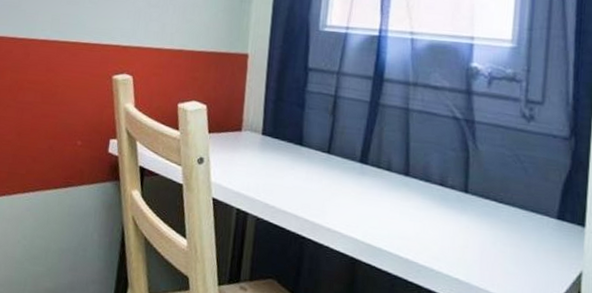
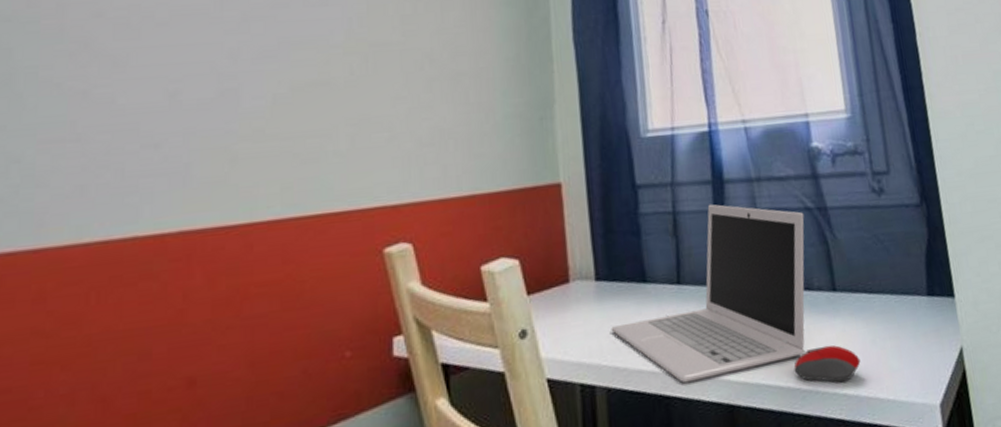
laptop: none [267,95,451,237] -> present [611,204,805,384]
computer mouse: none [414,234,478,269] -> present [794,345,861,382]

